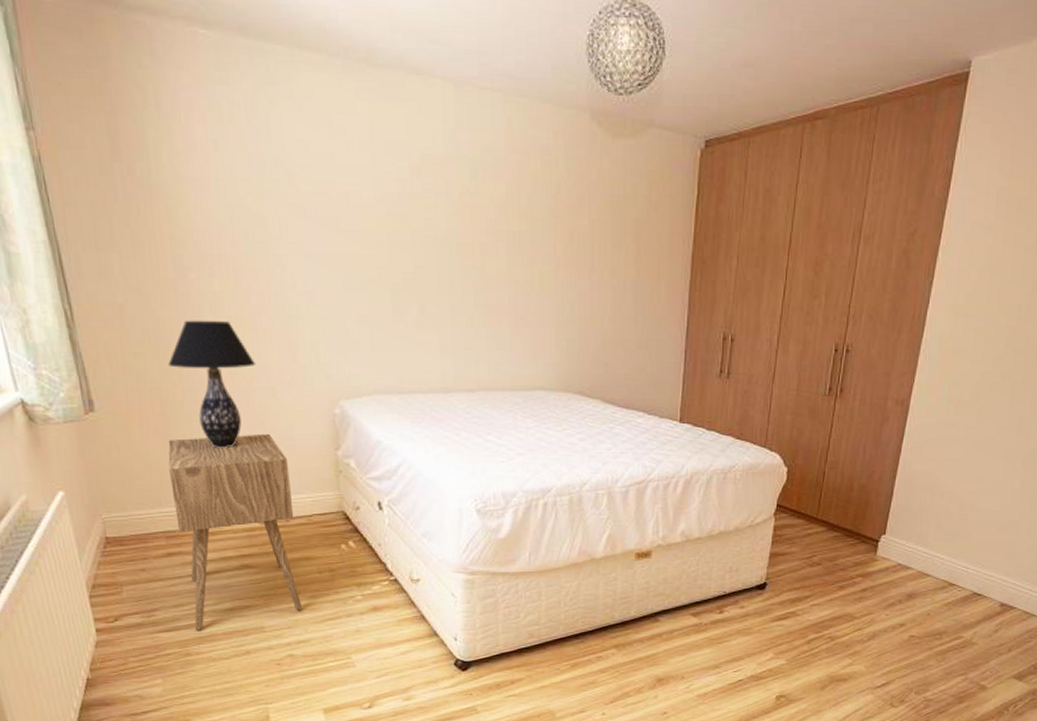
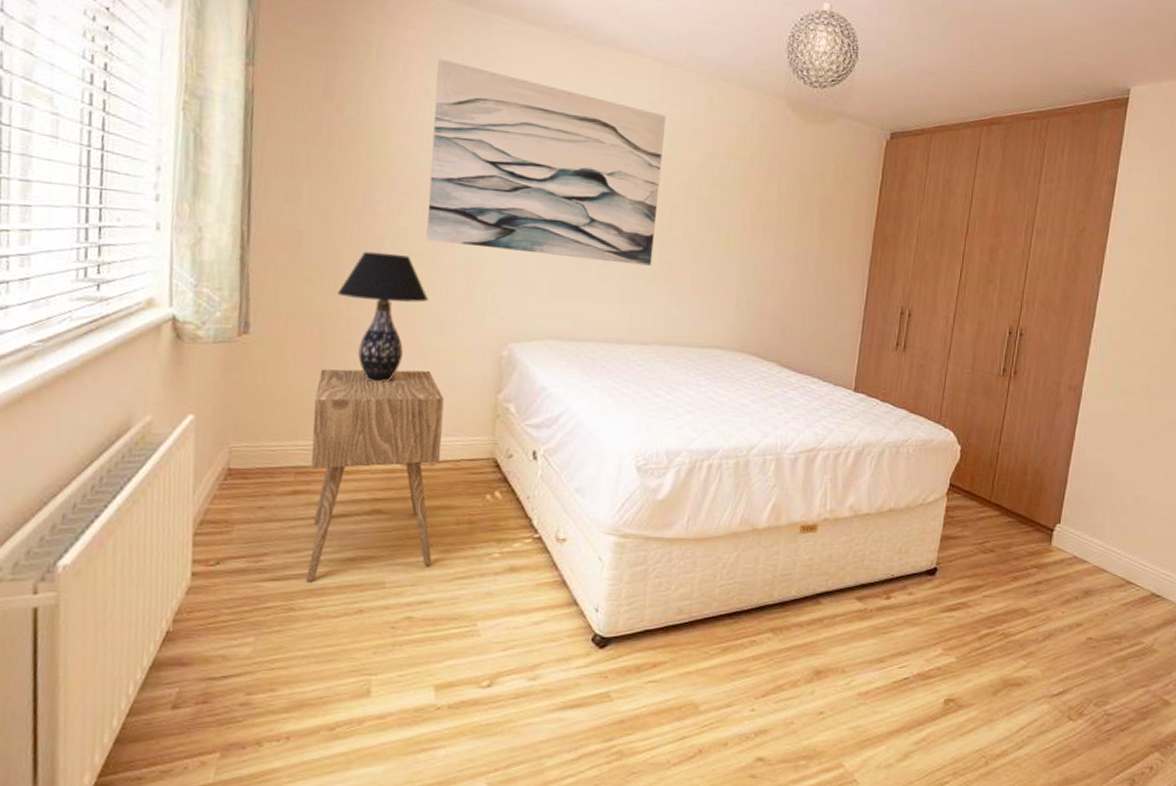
wall art: none [219,102,468,311] -> present [426,58,667,266]

